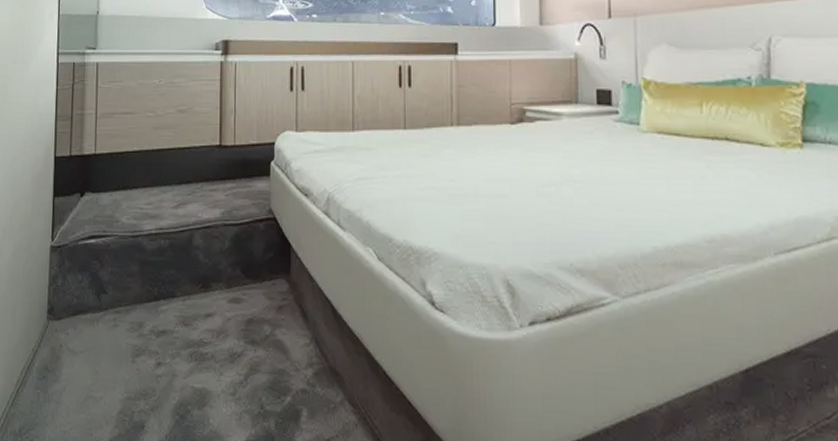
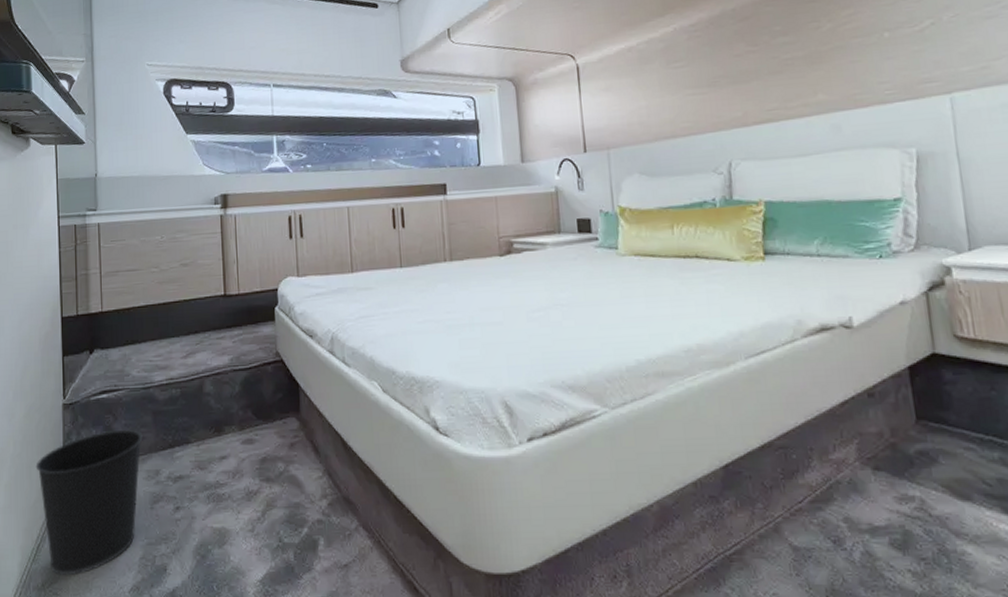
wastebasket: none [20,277,128,424] -> present [35,429,143,576]

